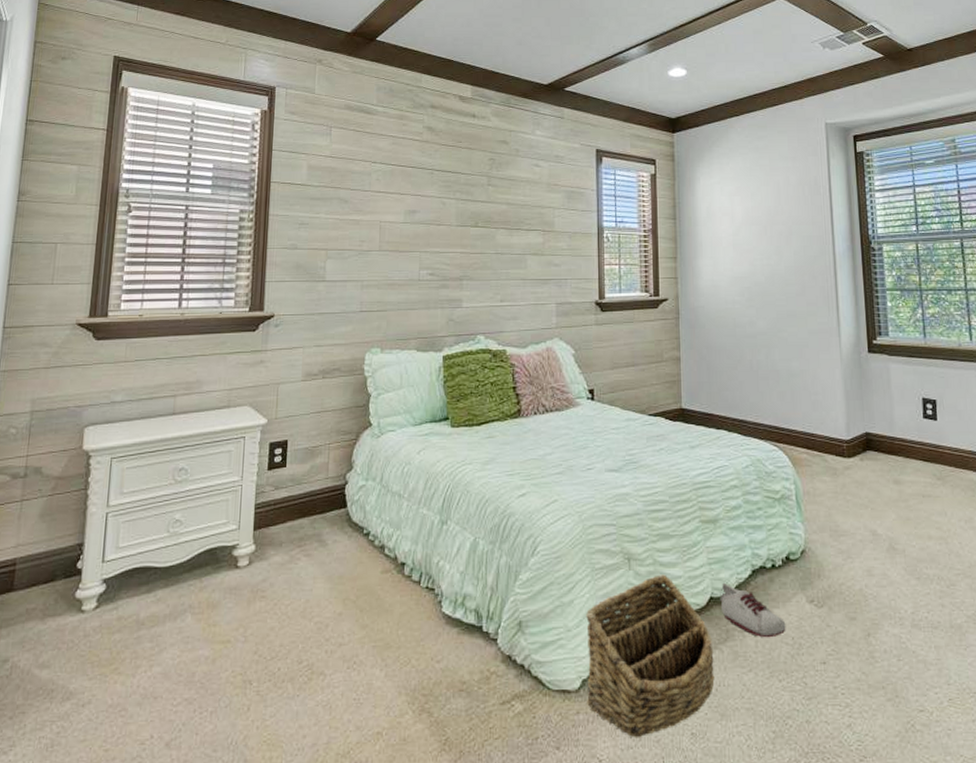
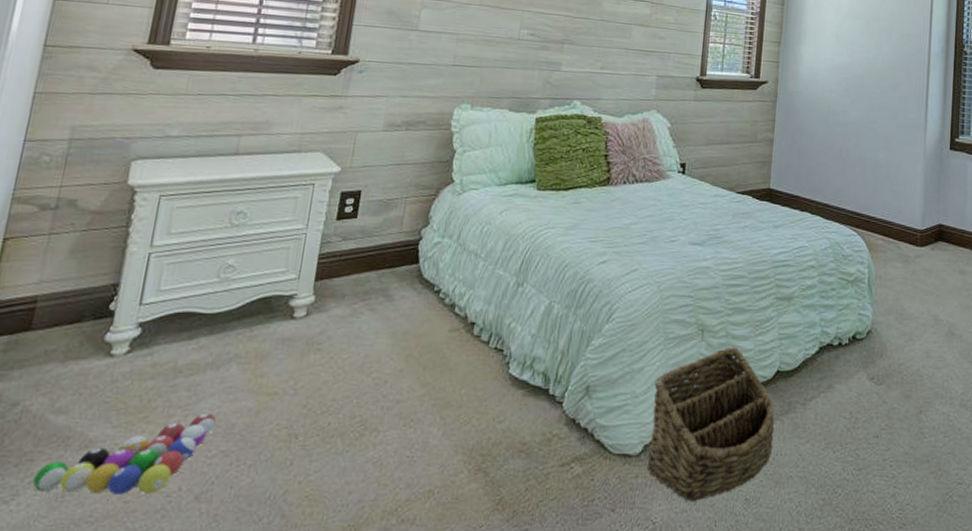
ball: none [25,662,178,743] -> present [32,413,216,494]
shoe: present [720,582,786,638] -> none [786,357,846,412]

